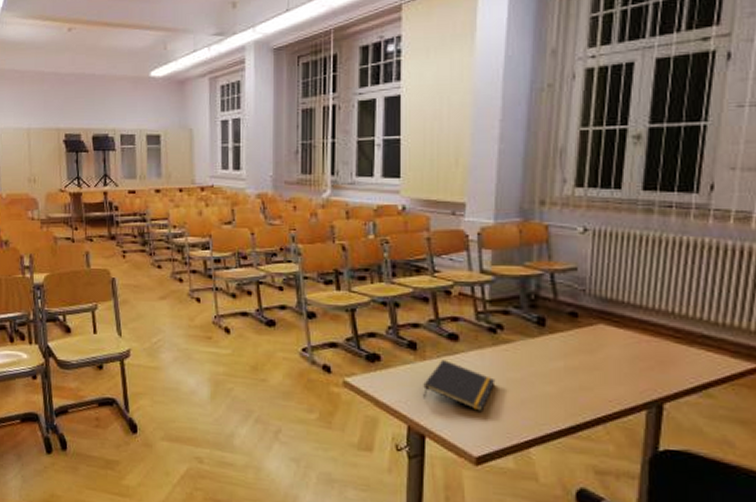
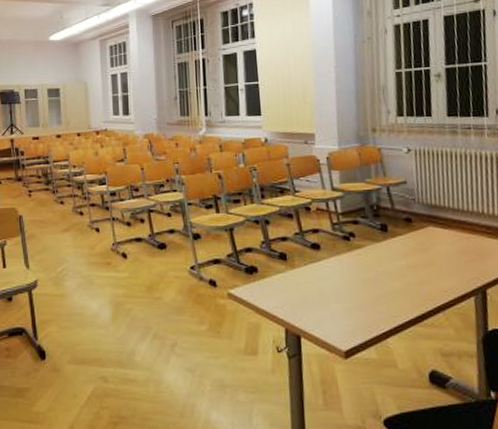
notepad: present [423,360,496,411] -> none [295,267,354,310]

